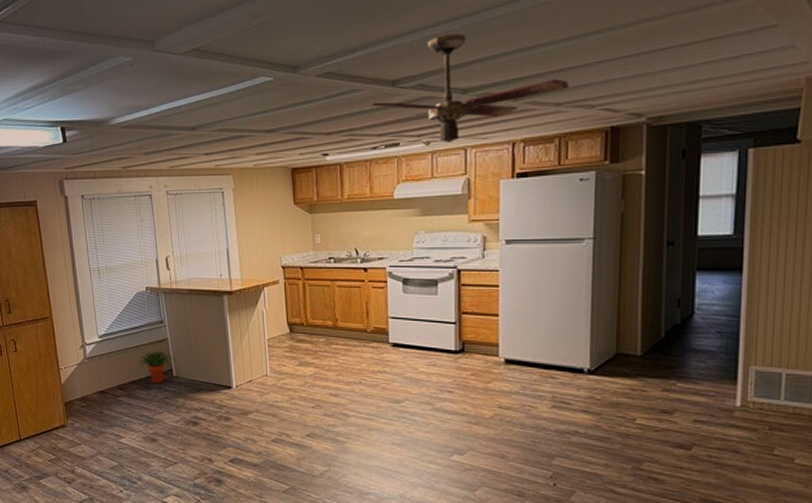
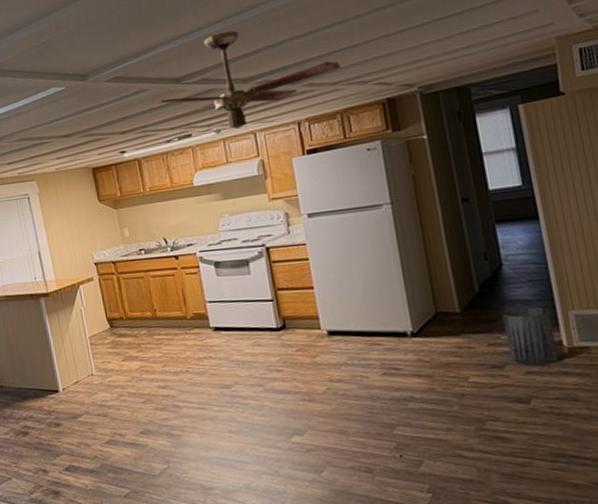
trash can: none [681,357,732,416] -> present [502,306,559,366]

